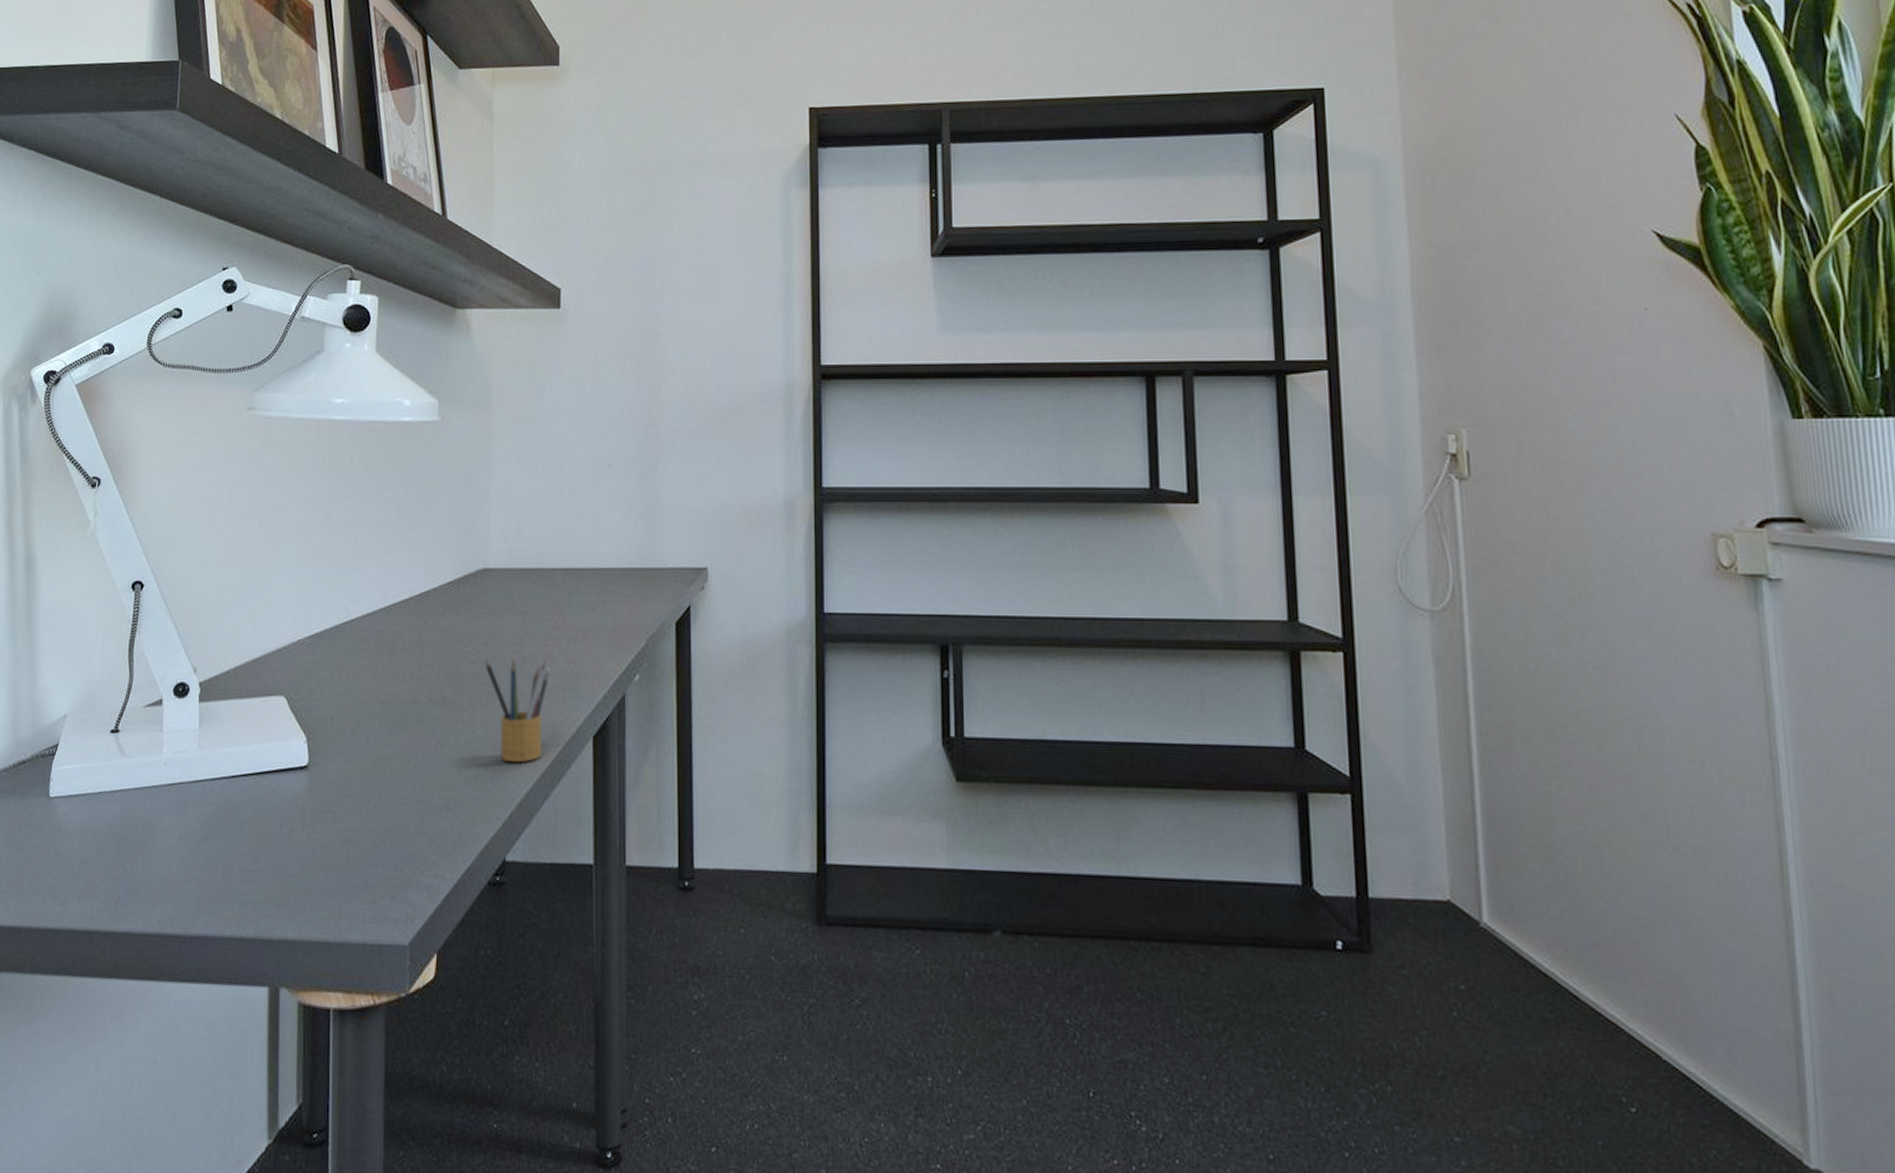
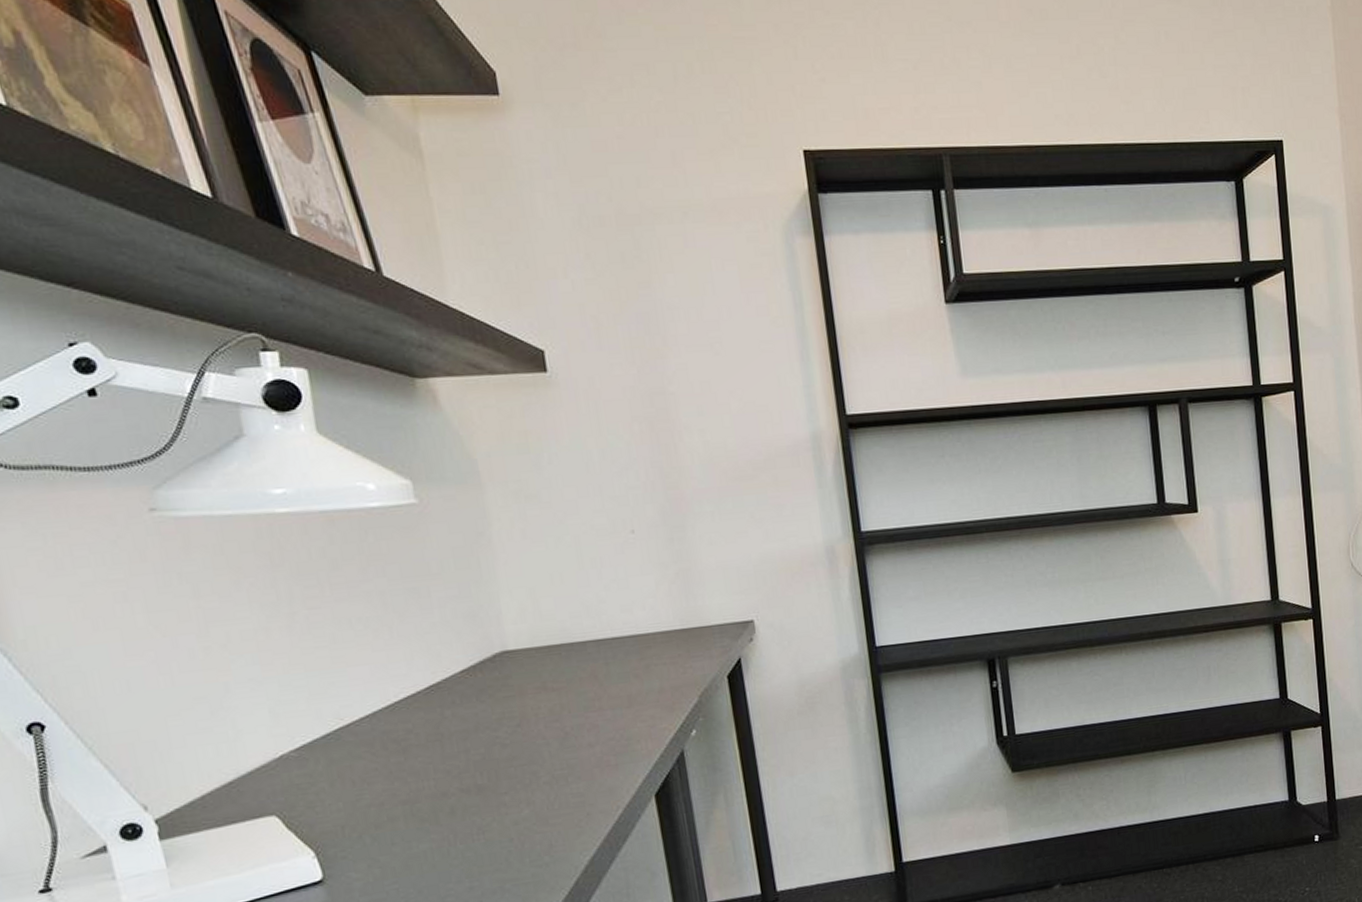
pencil box: present [484,658,551,763] -> none [519,733,601,834]

